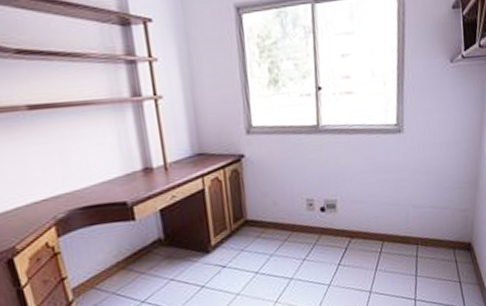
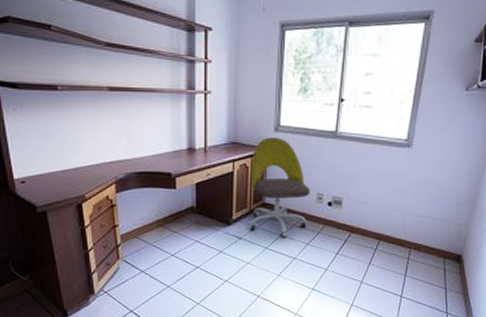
office chair: none [224,141,300,258] -> present [248,137,311,238]

